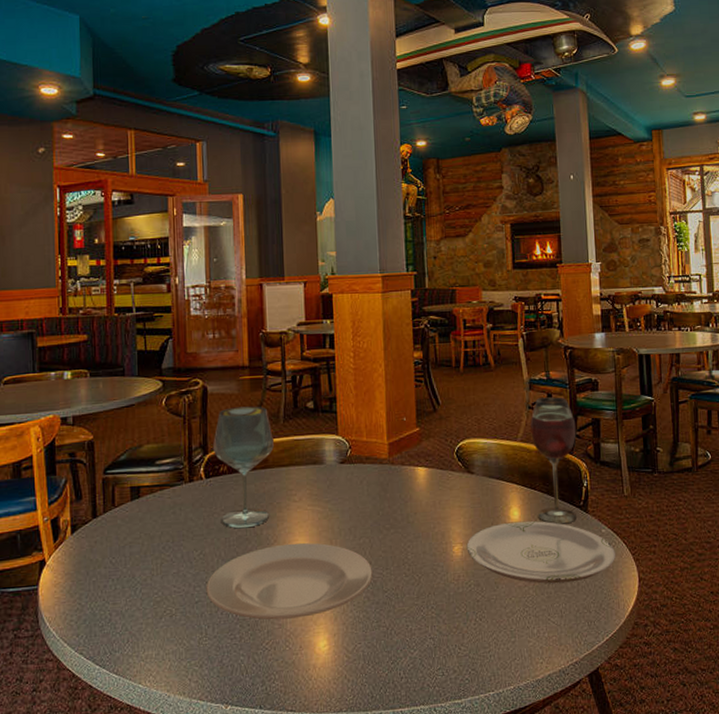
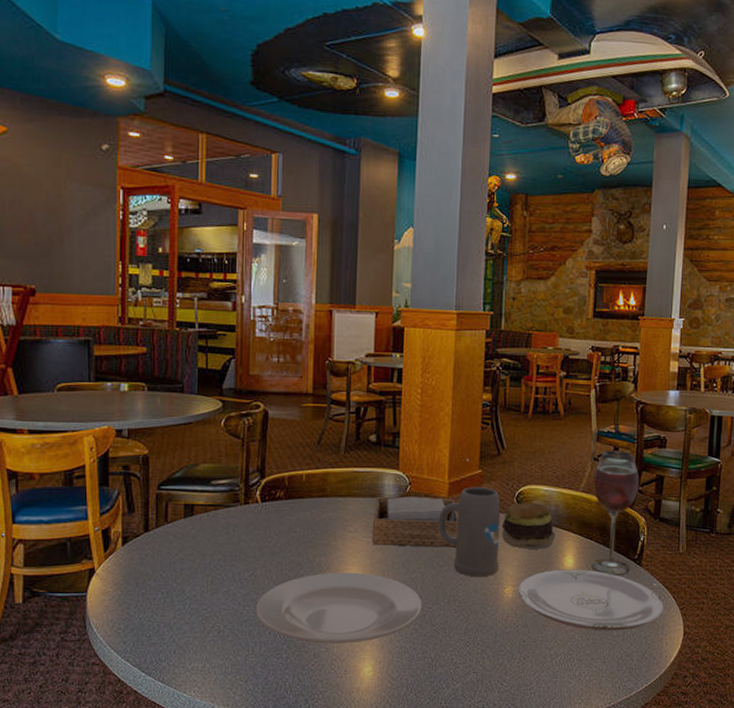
wine glass: present [213,406,275,529] -> none [271,434,334,554]
napkin holder: none [316,459,401,513] -> present [371,496,459,547]
beer mug: none [381,445,445,538] -> present [438,487,501,577]
burger: none [444,456,499,505] -> present [501,503,556,549]

